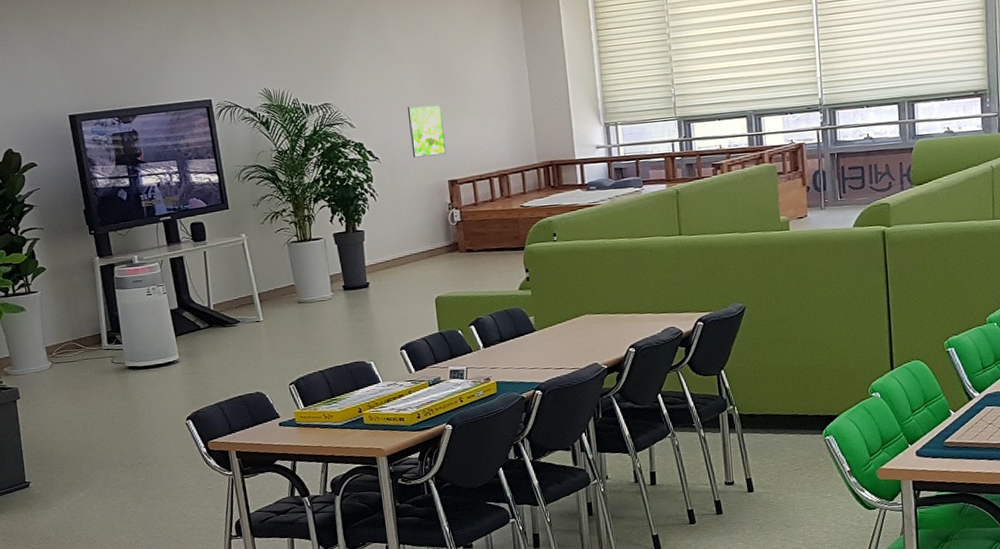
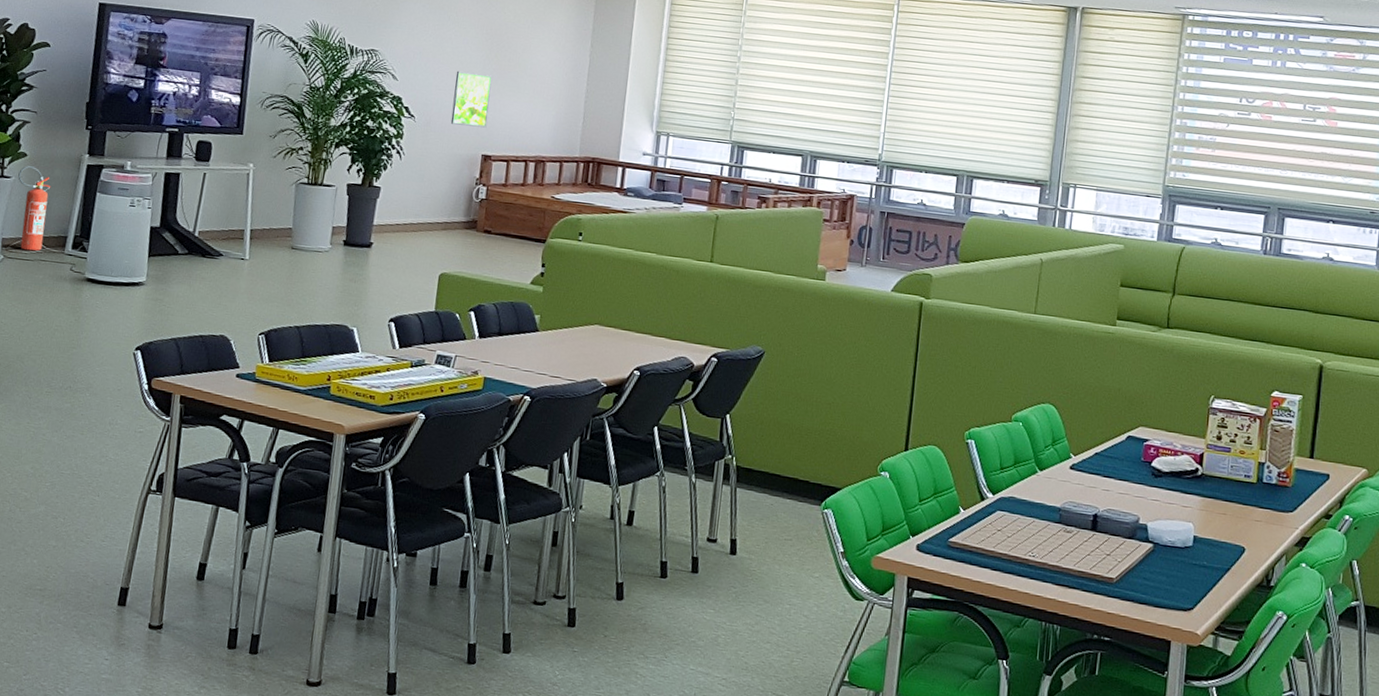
fire extinguisher: none [43,278,82,354] -> present [18,166,51,251]

